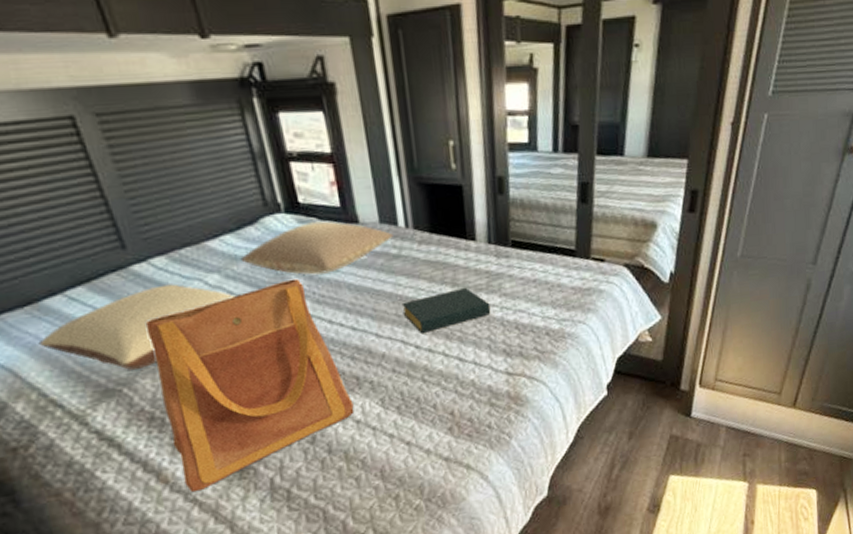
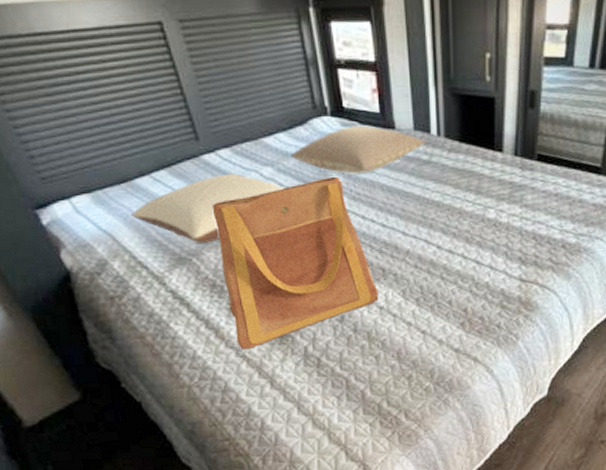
hardback book: present [401,287,491,333] -> none [428,195,511,235]

